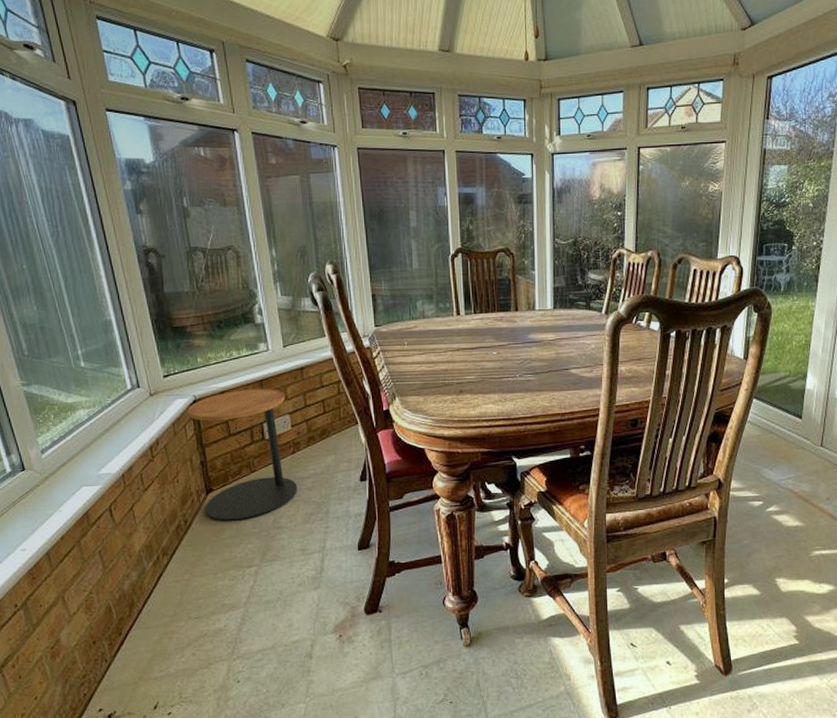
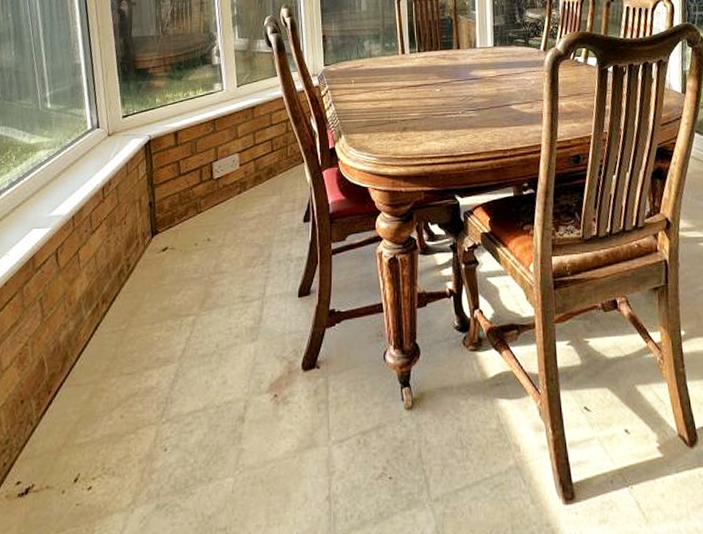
side table: present [188,388,298,521] -> none [142,127,242,265]

